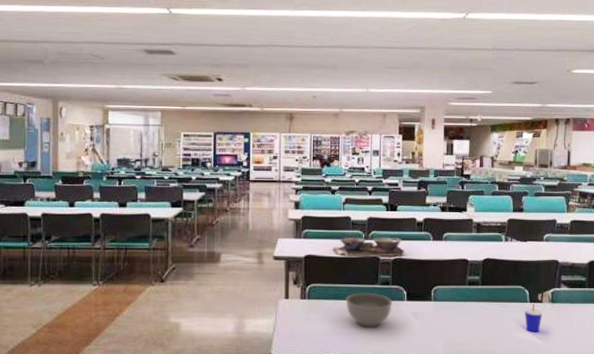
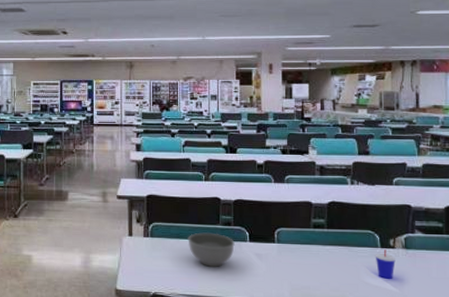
food tray: present [333,226,405,258] -> none [174,168,246,199]

